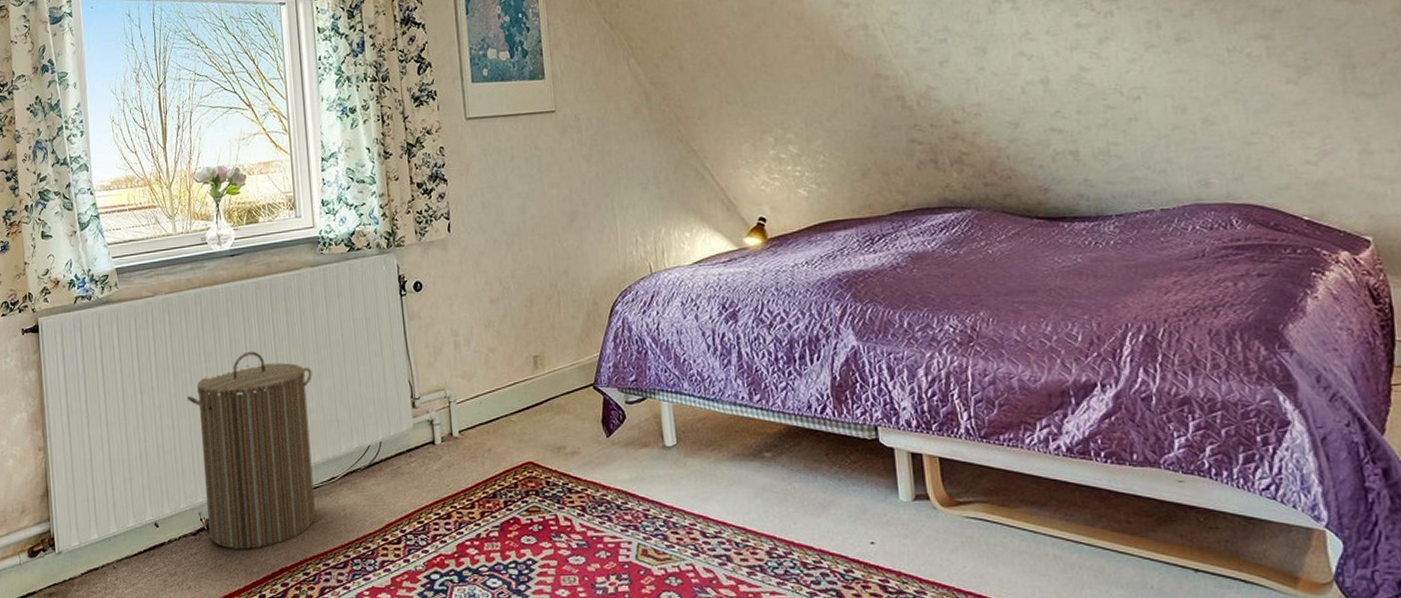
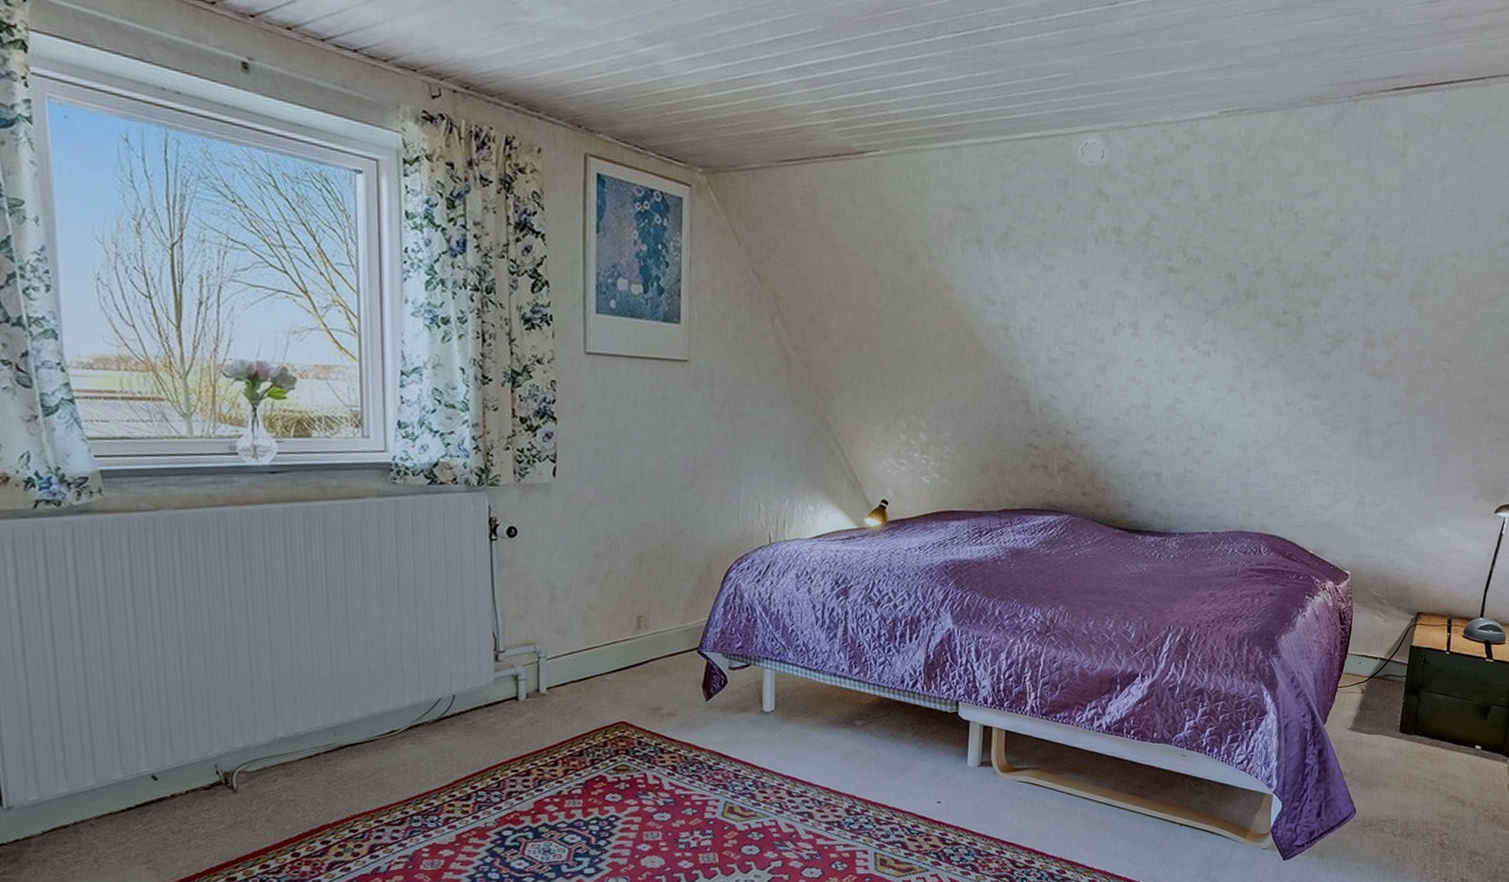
laundry hamper: present [186,351,316,549] -> none [201,586,374,805]

